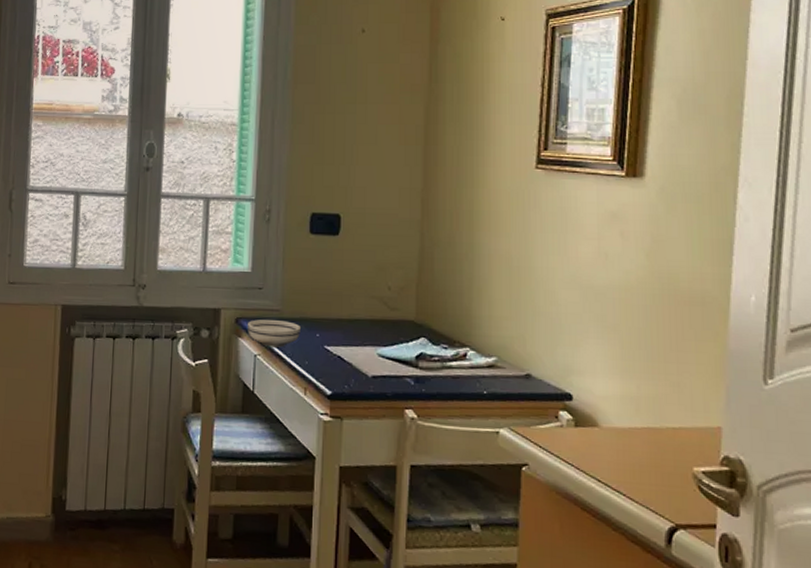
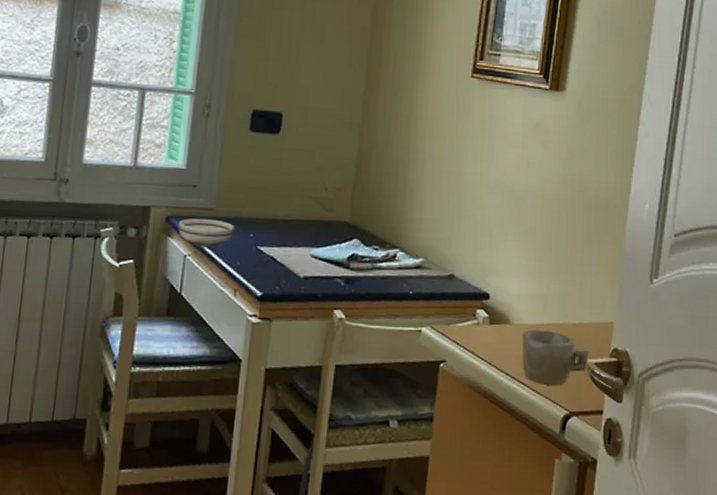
cup: none [613,433,694,496] -> present [521,329,589,387]

